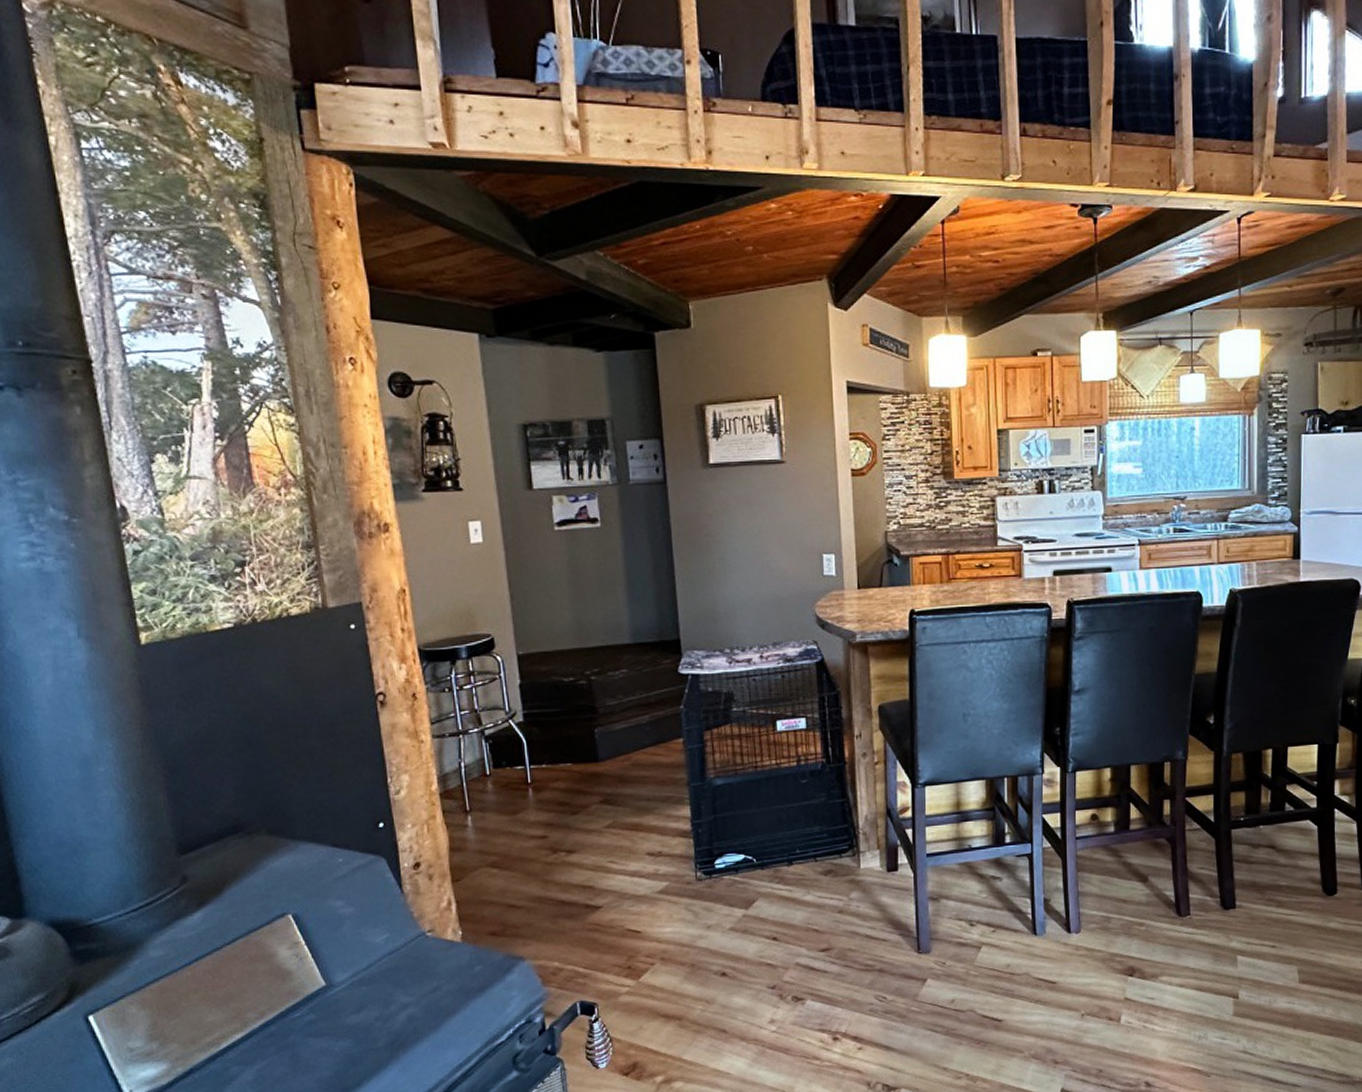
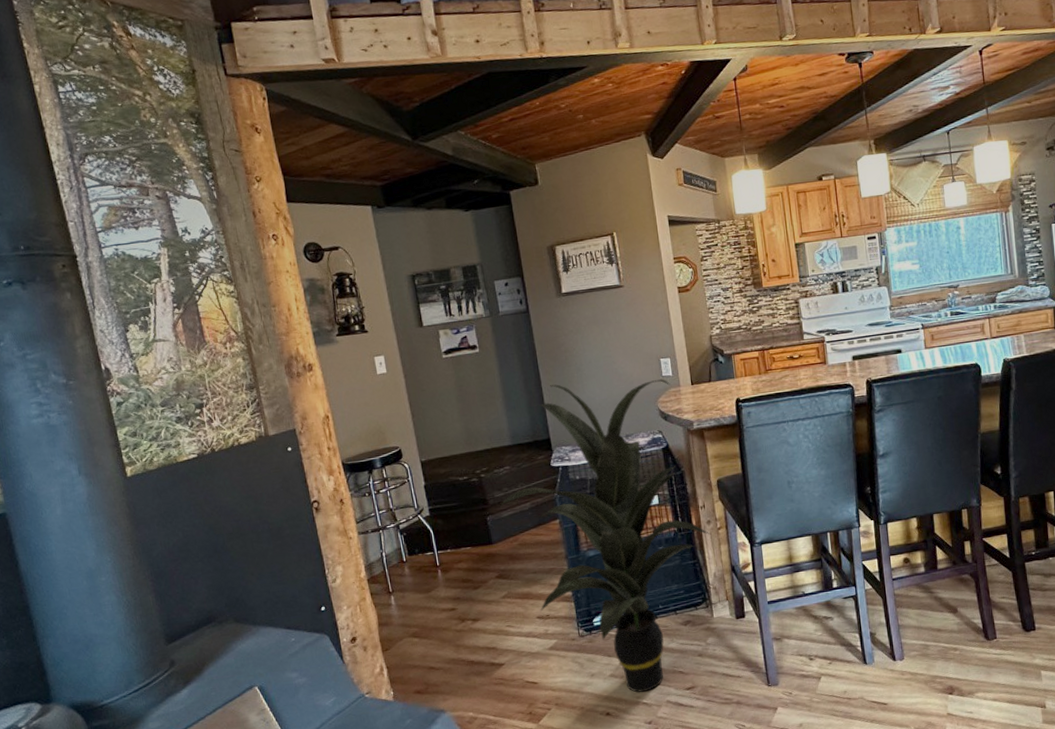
indoor plant: none [612,574,866,951] -> present [500,379,712,693]

